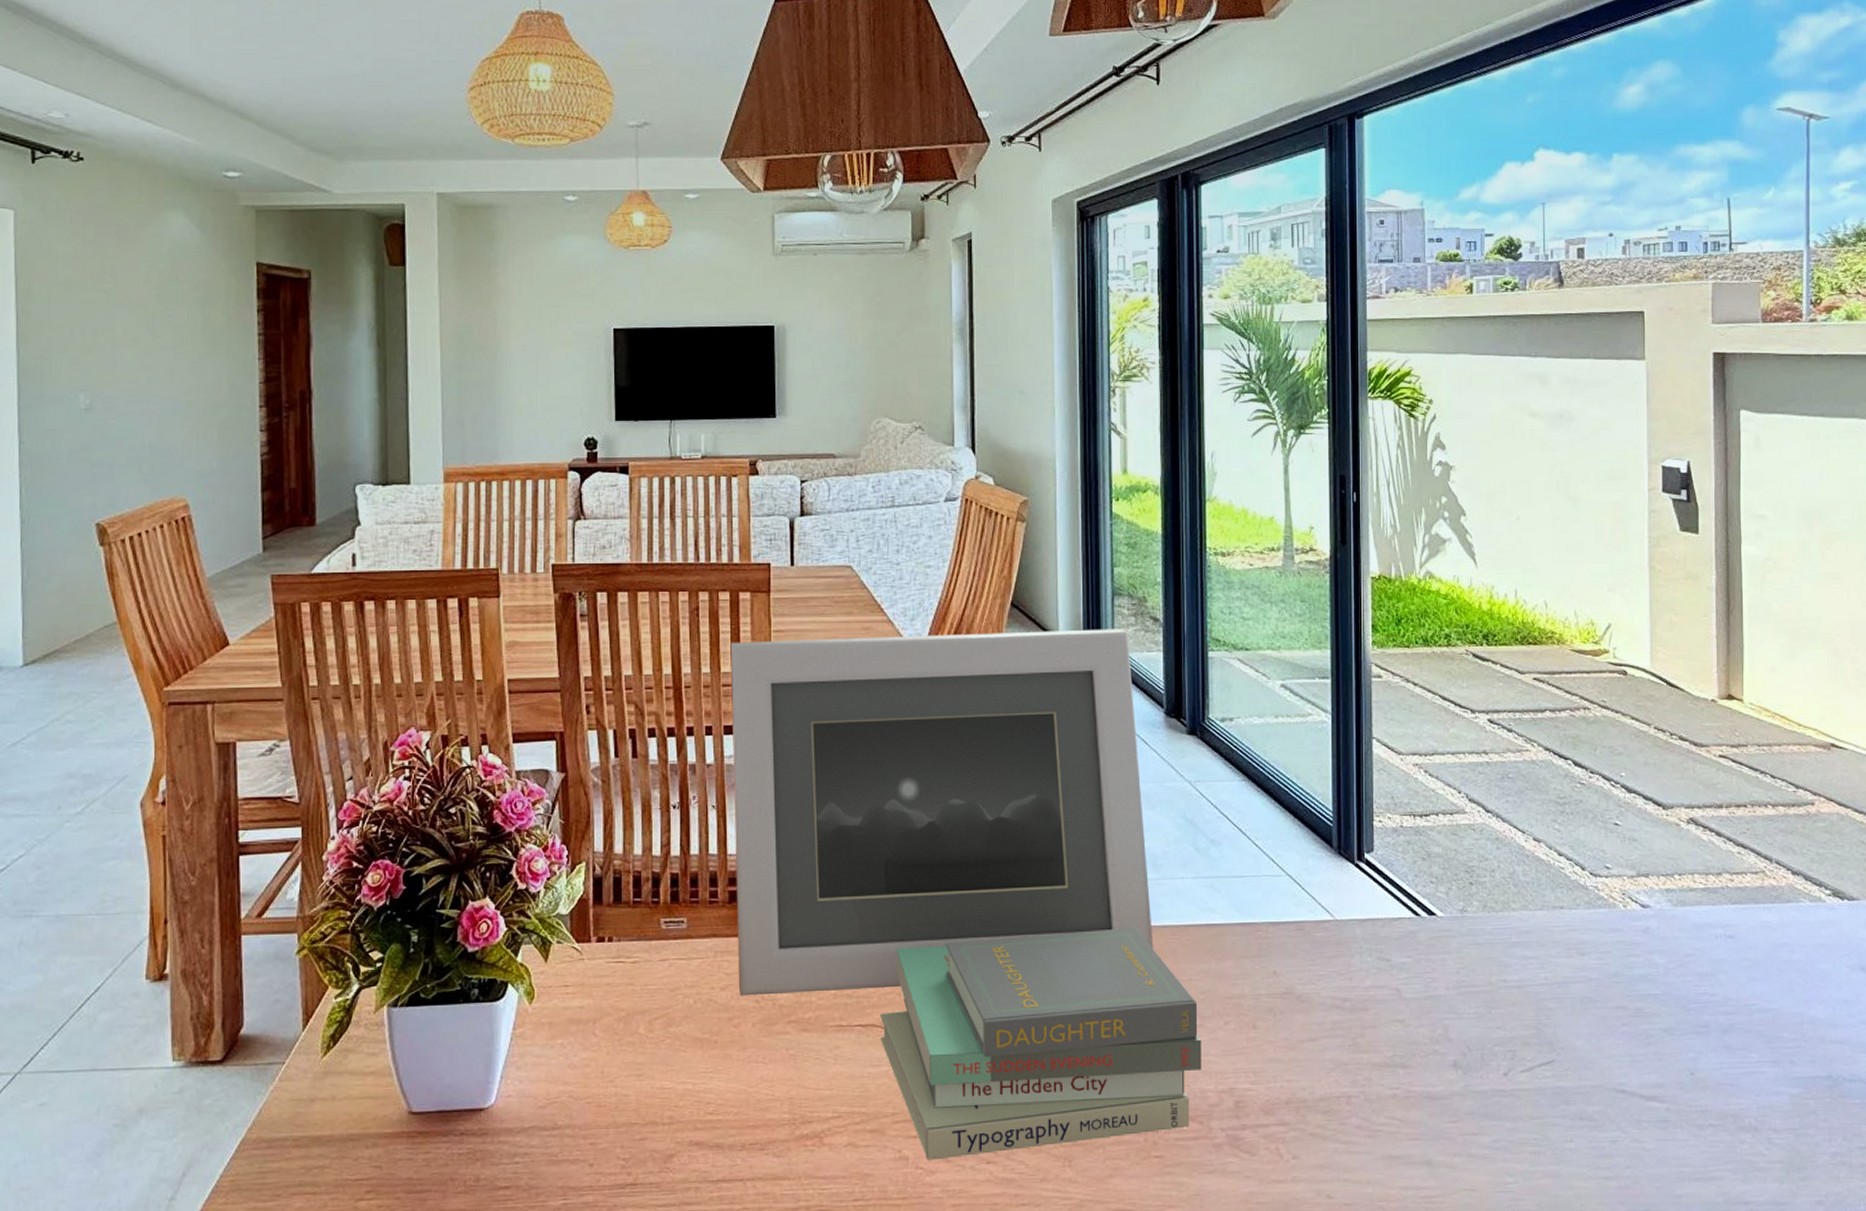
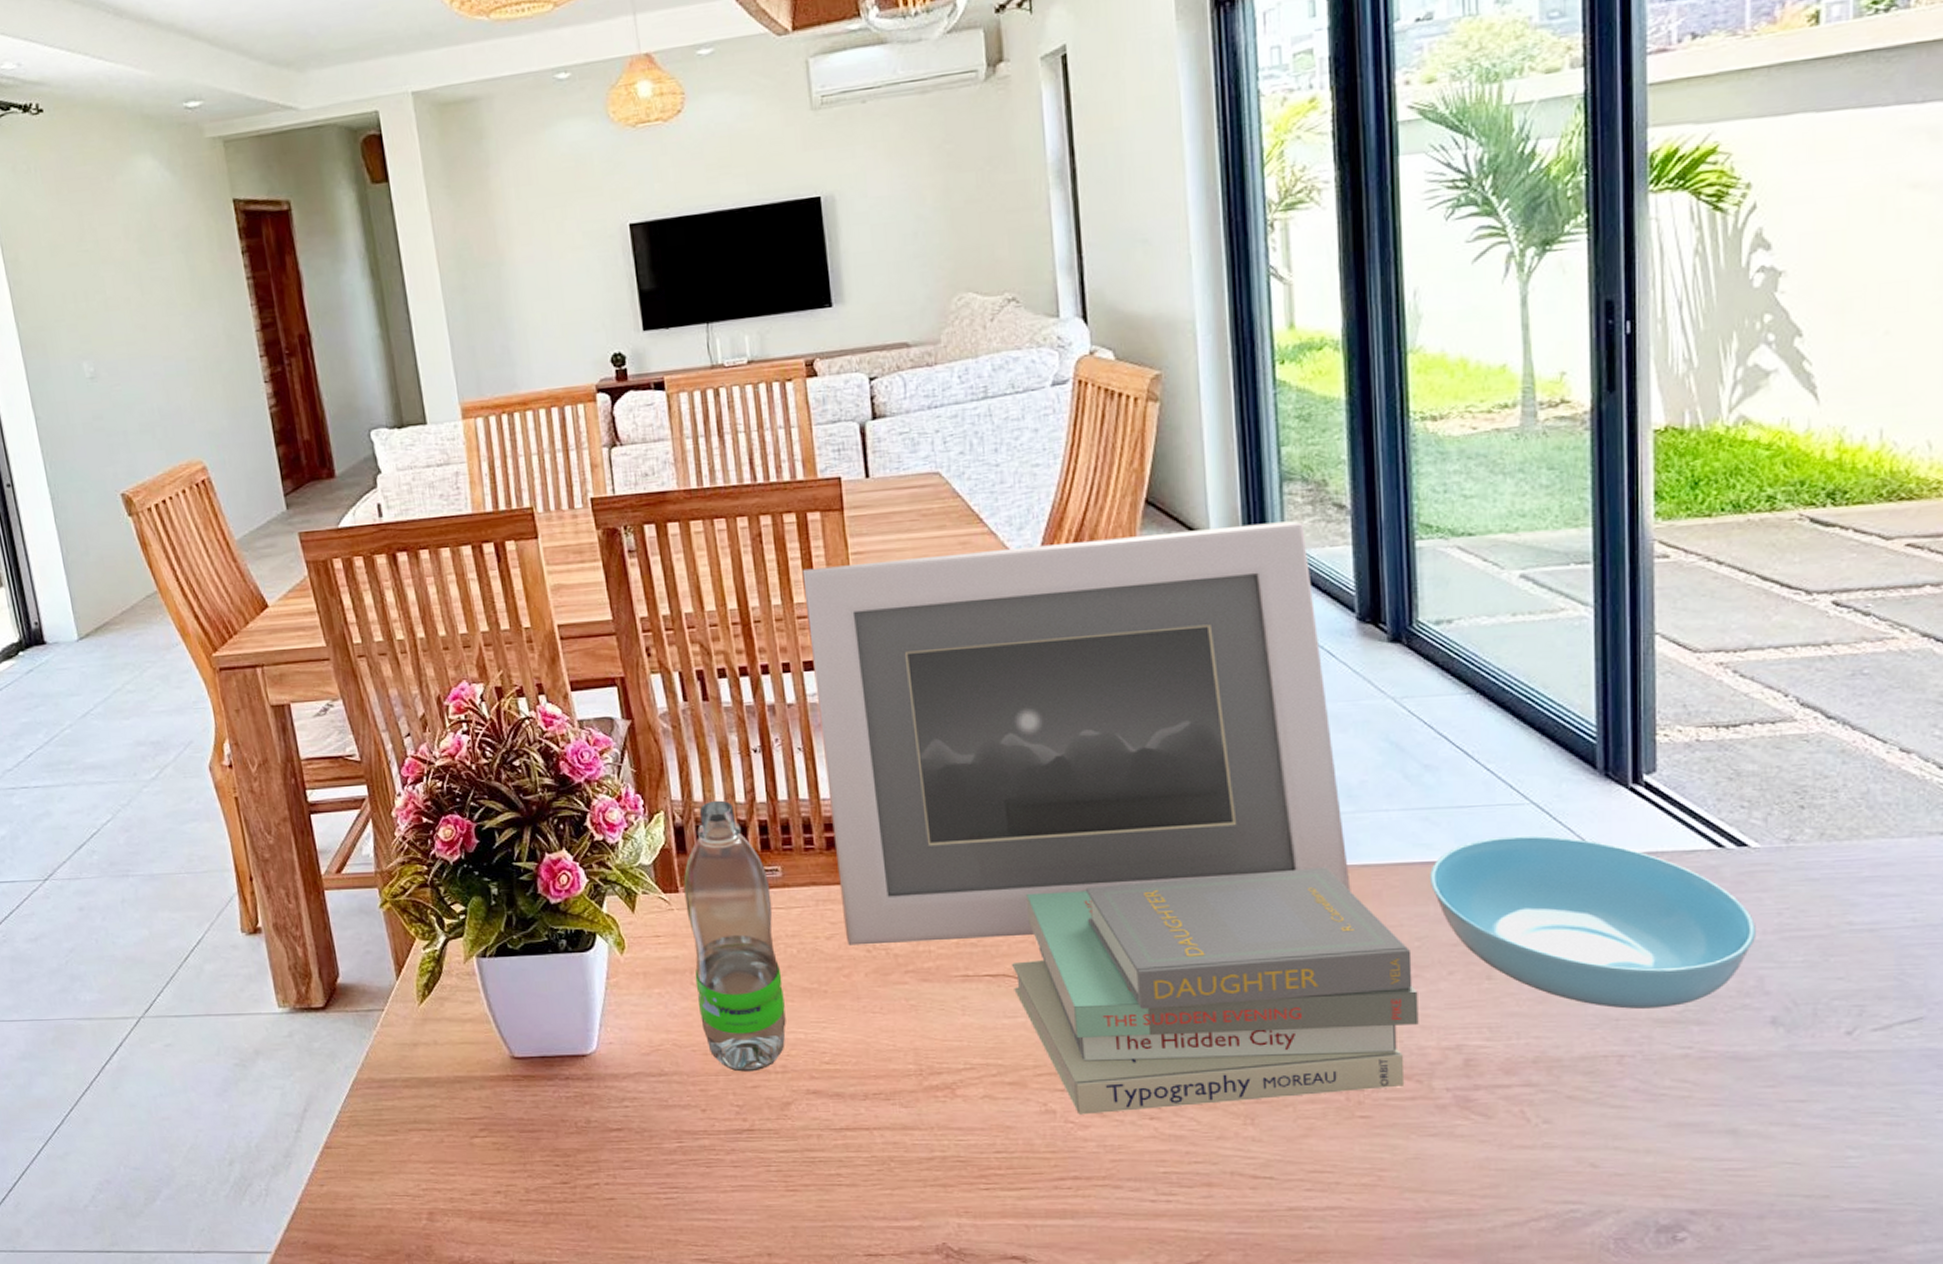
bottle: none [596,853,677,1124] -> present [683,800,786,1072]
bowl: none [1212,902,1442,1055] -> present [1429,835,1756,1009]

